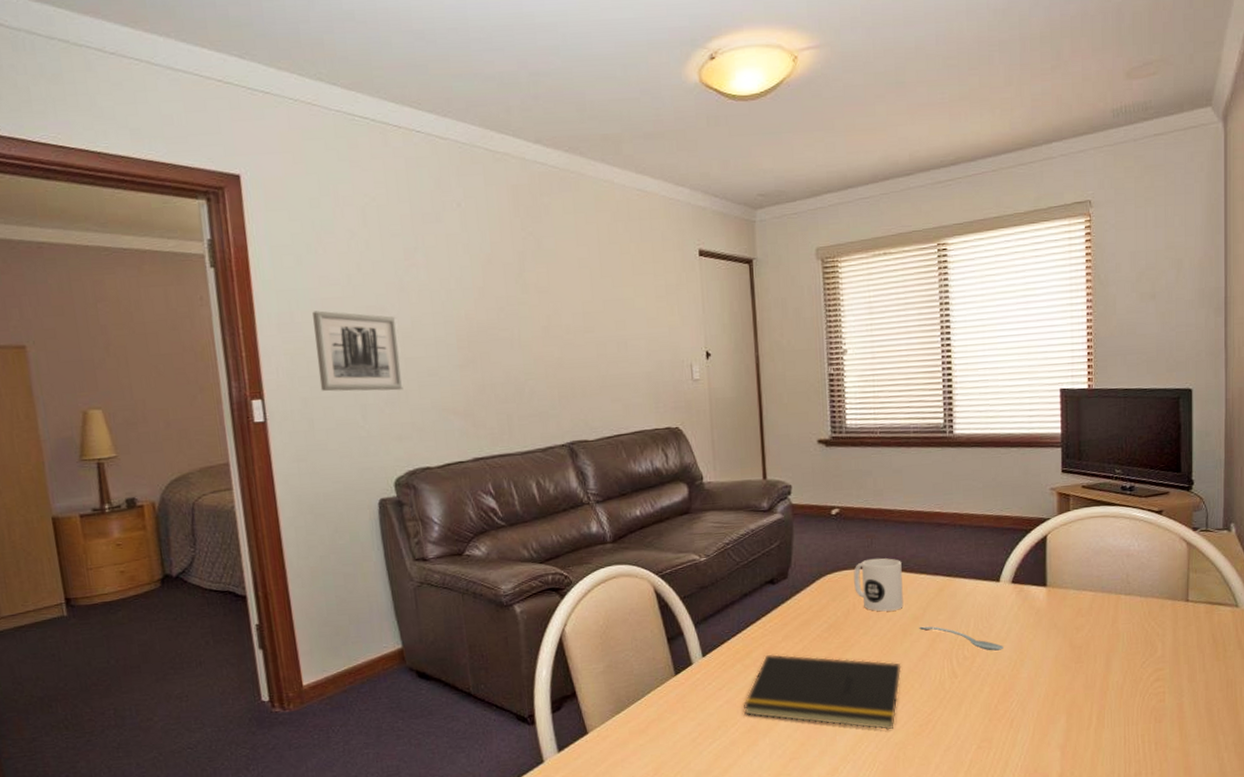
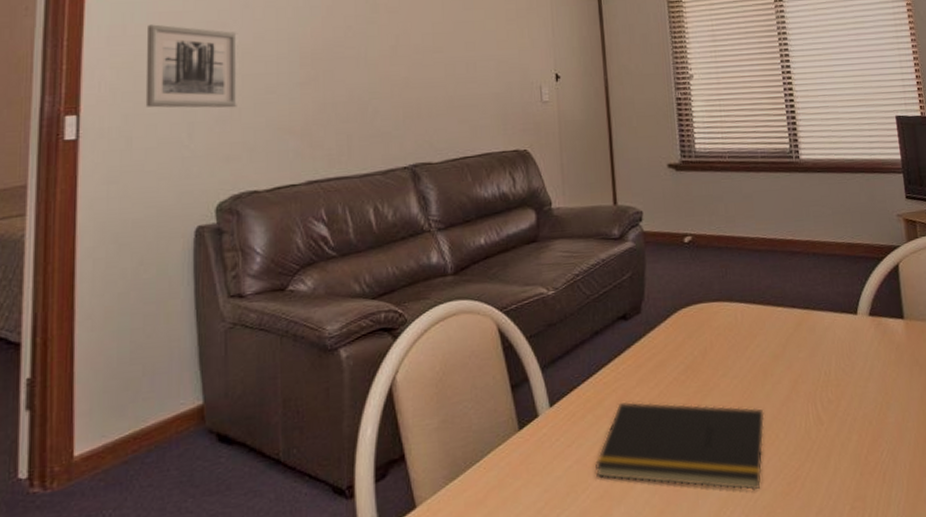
mug: present [854,558,903,612] -> none [709,289,762,350]
spoon: present [919,626,1004,651] -> none [780,365,868,393]

